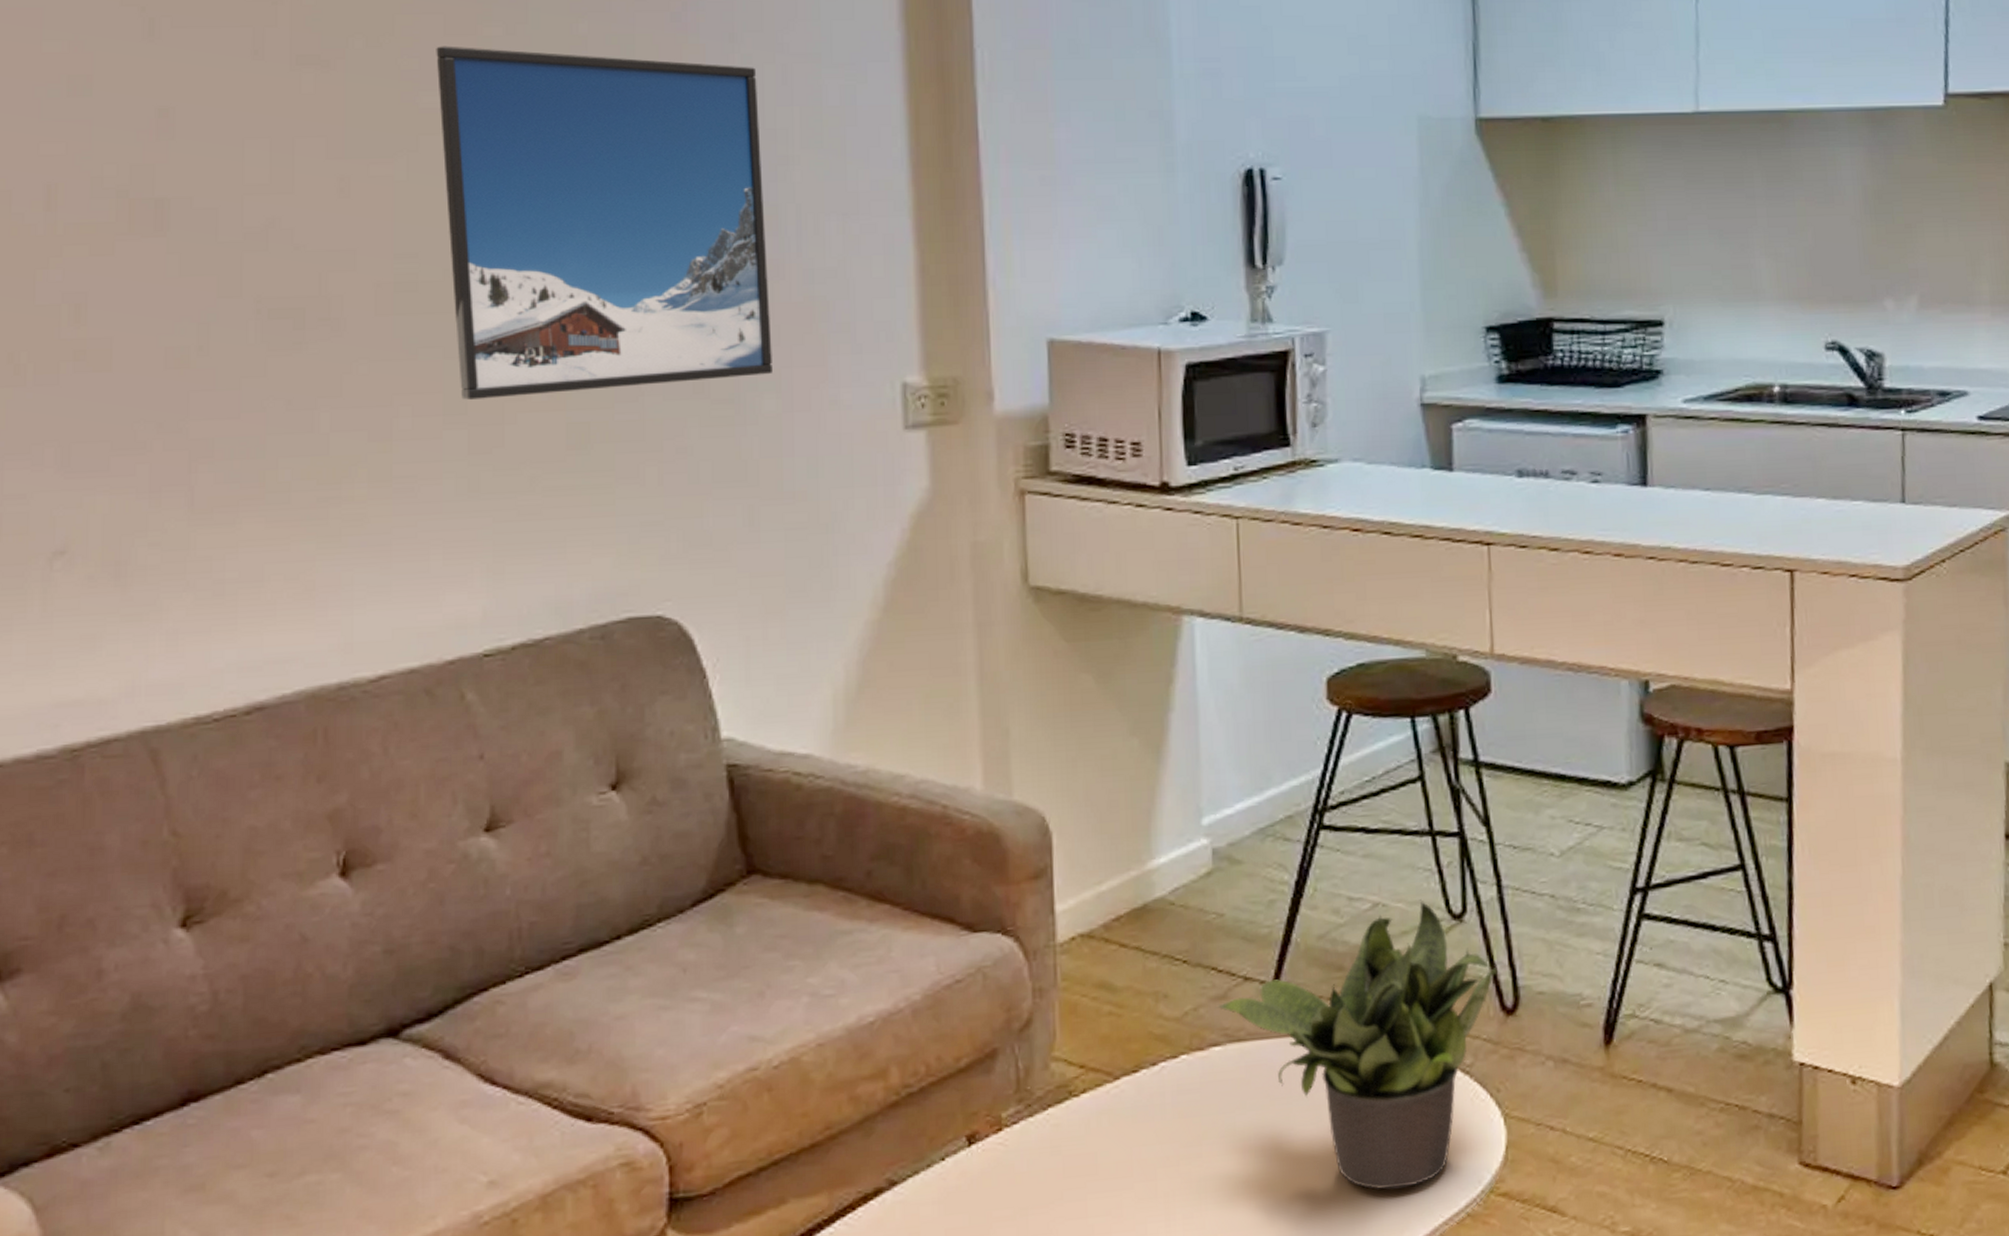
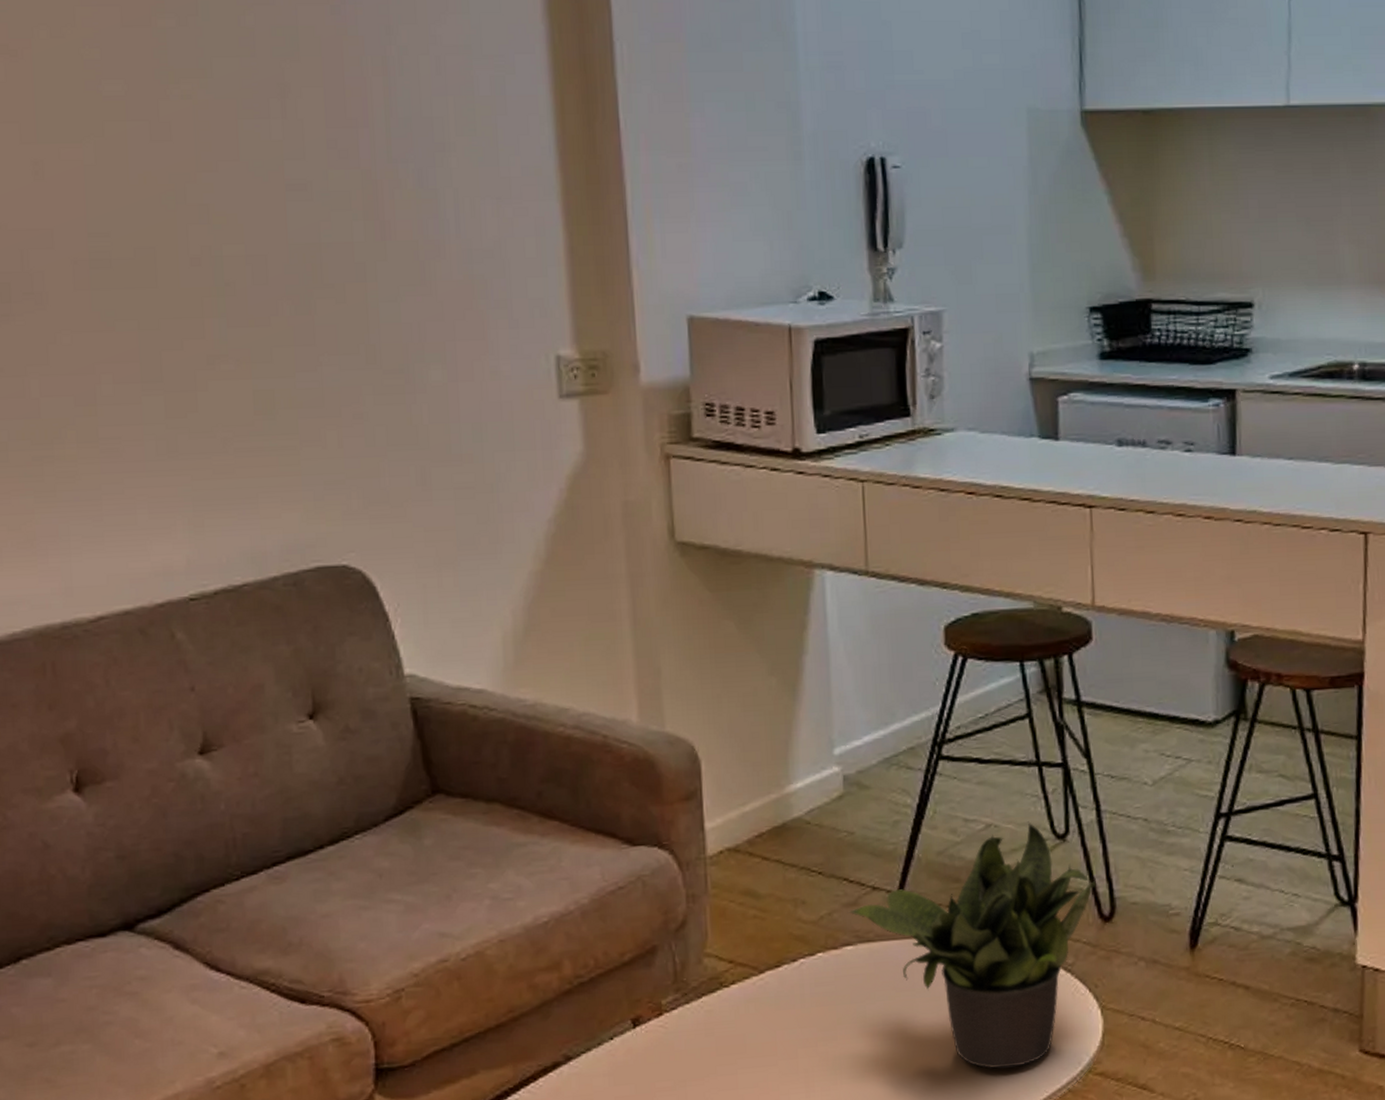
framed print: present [436,46,772,401] -> none [115,36,438,369]

